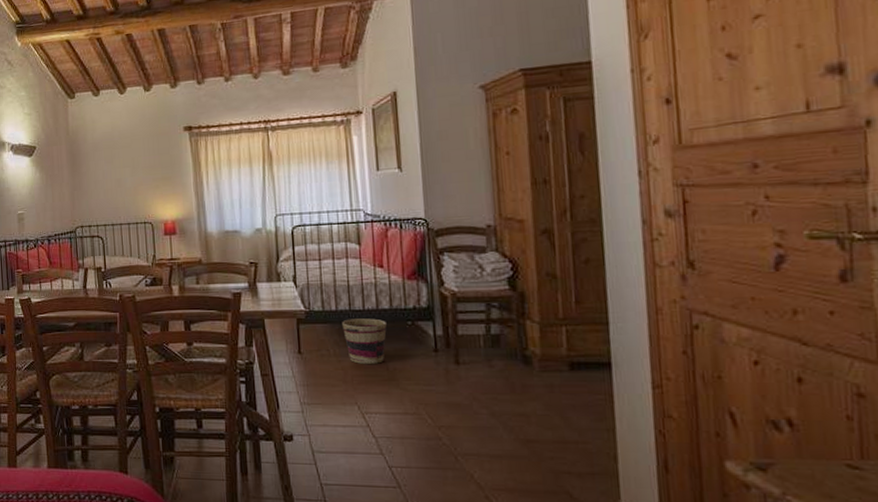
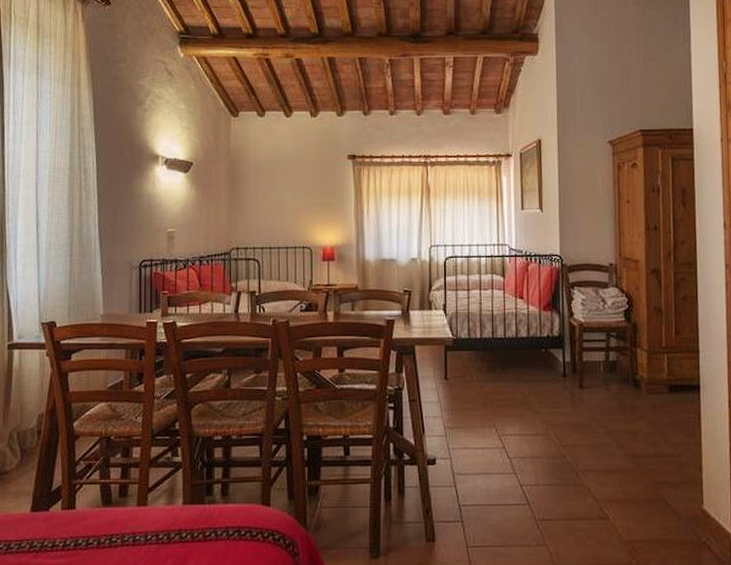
basket: present [342,318,387,364] -> none [485,346,524,389]

